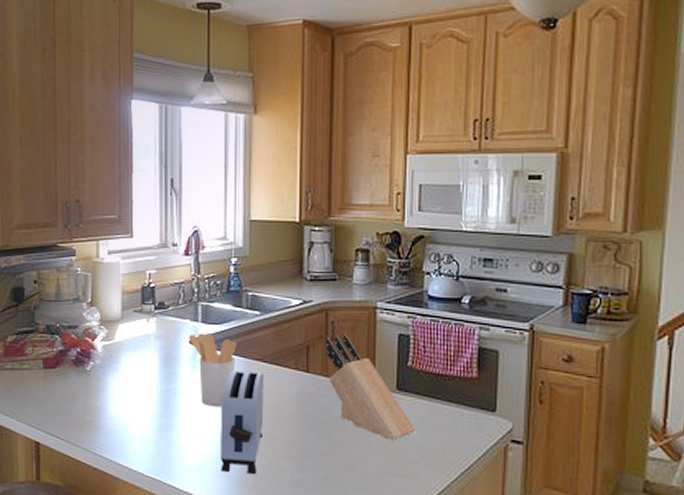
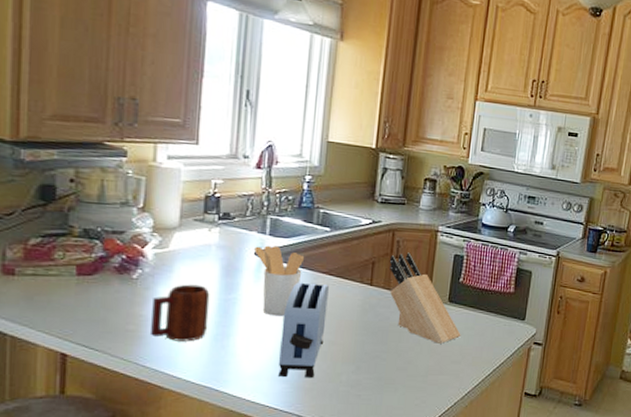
mug: none [104,375,153,433] -> present [151,284,210,342]

